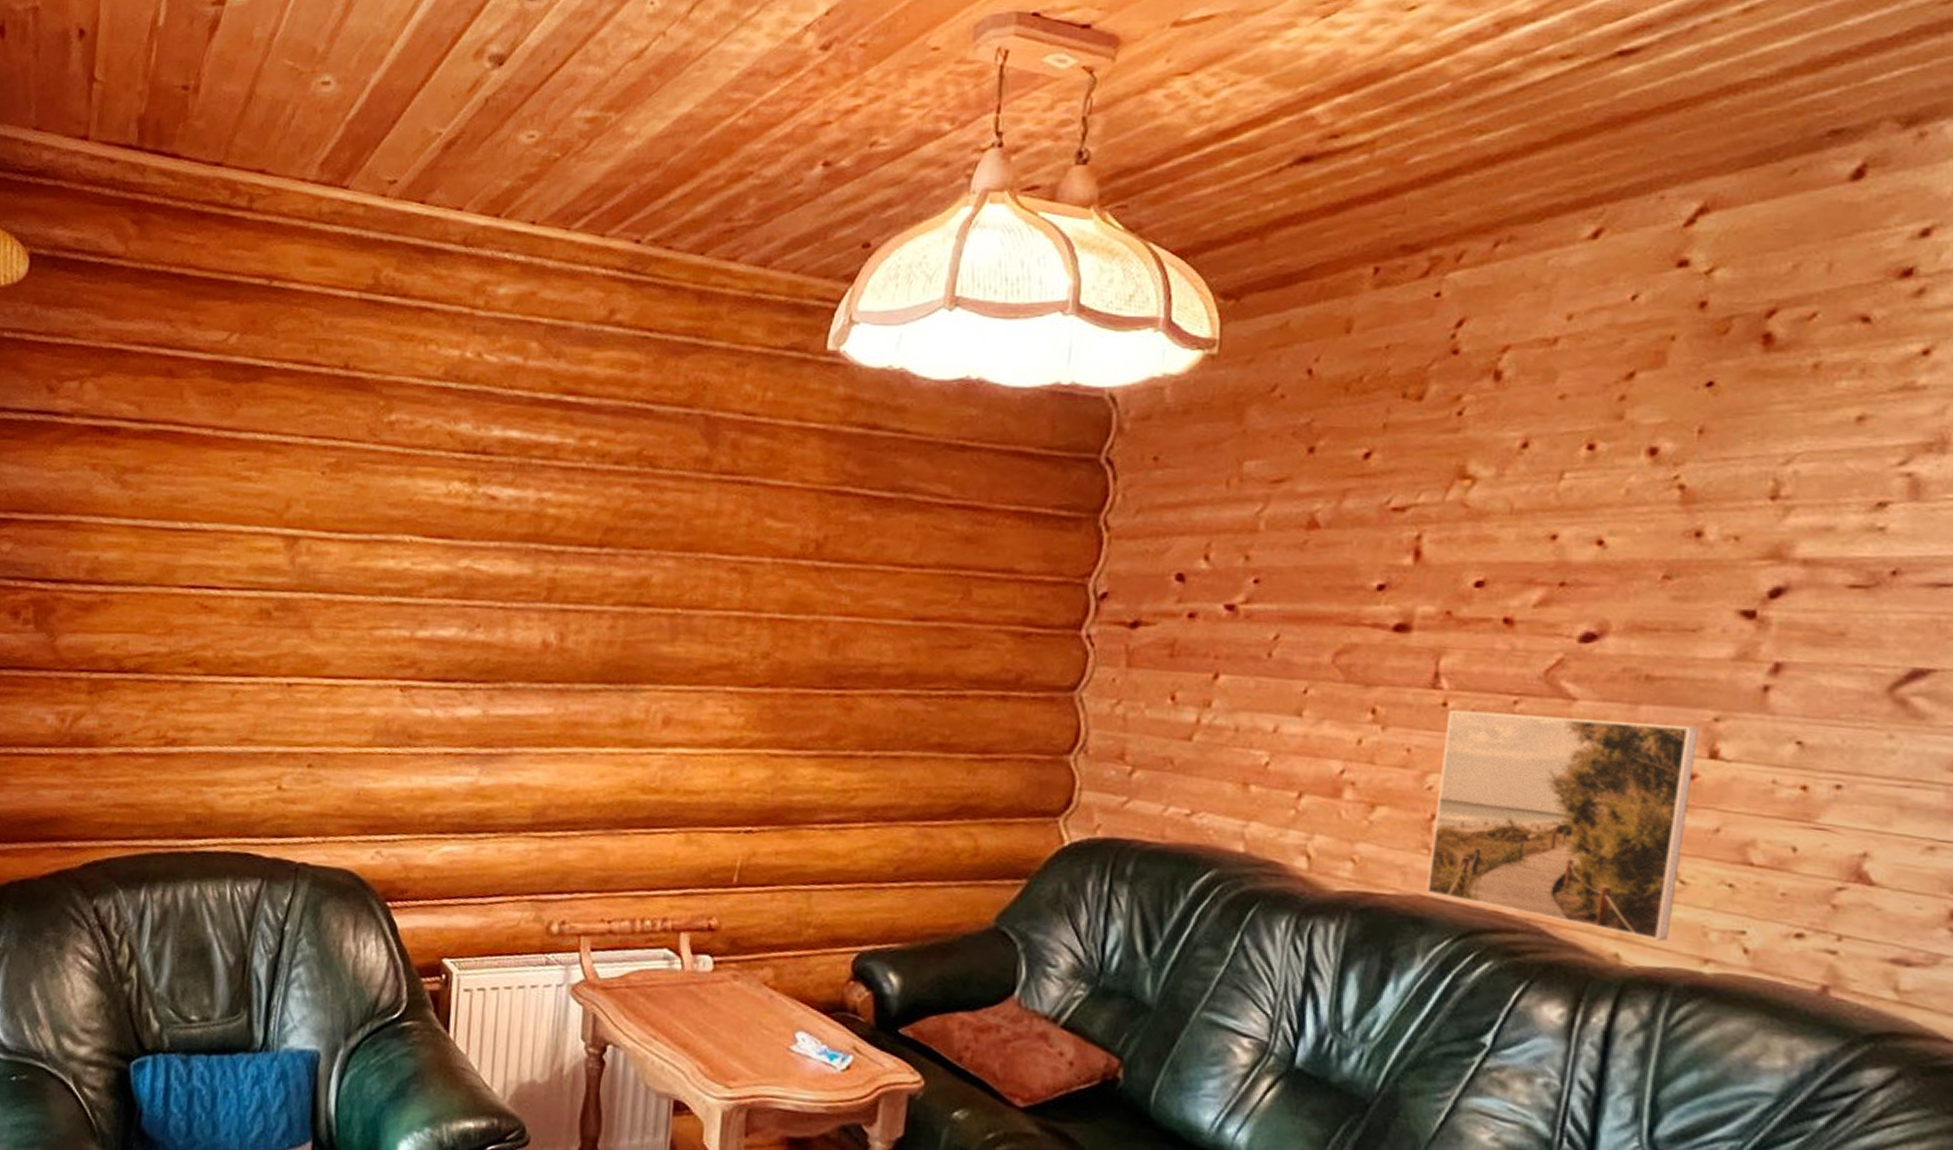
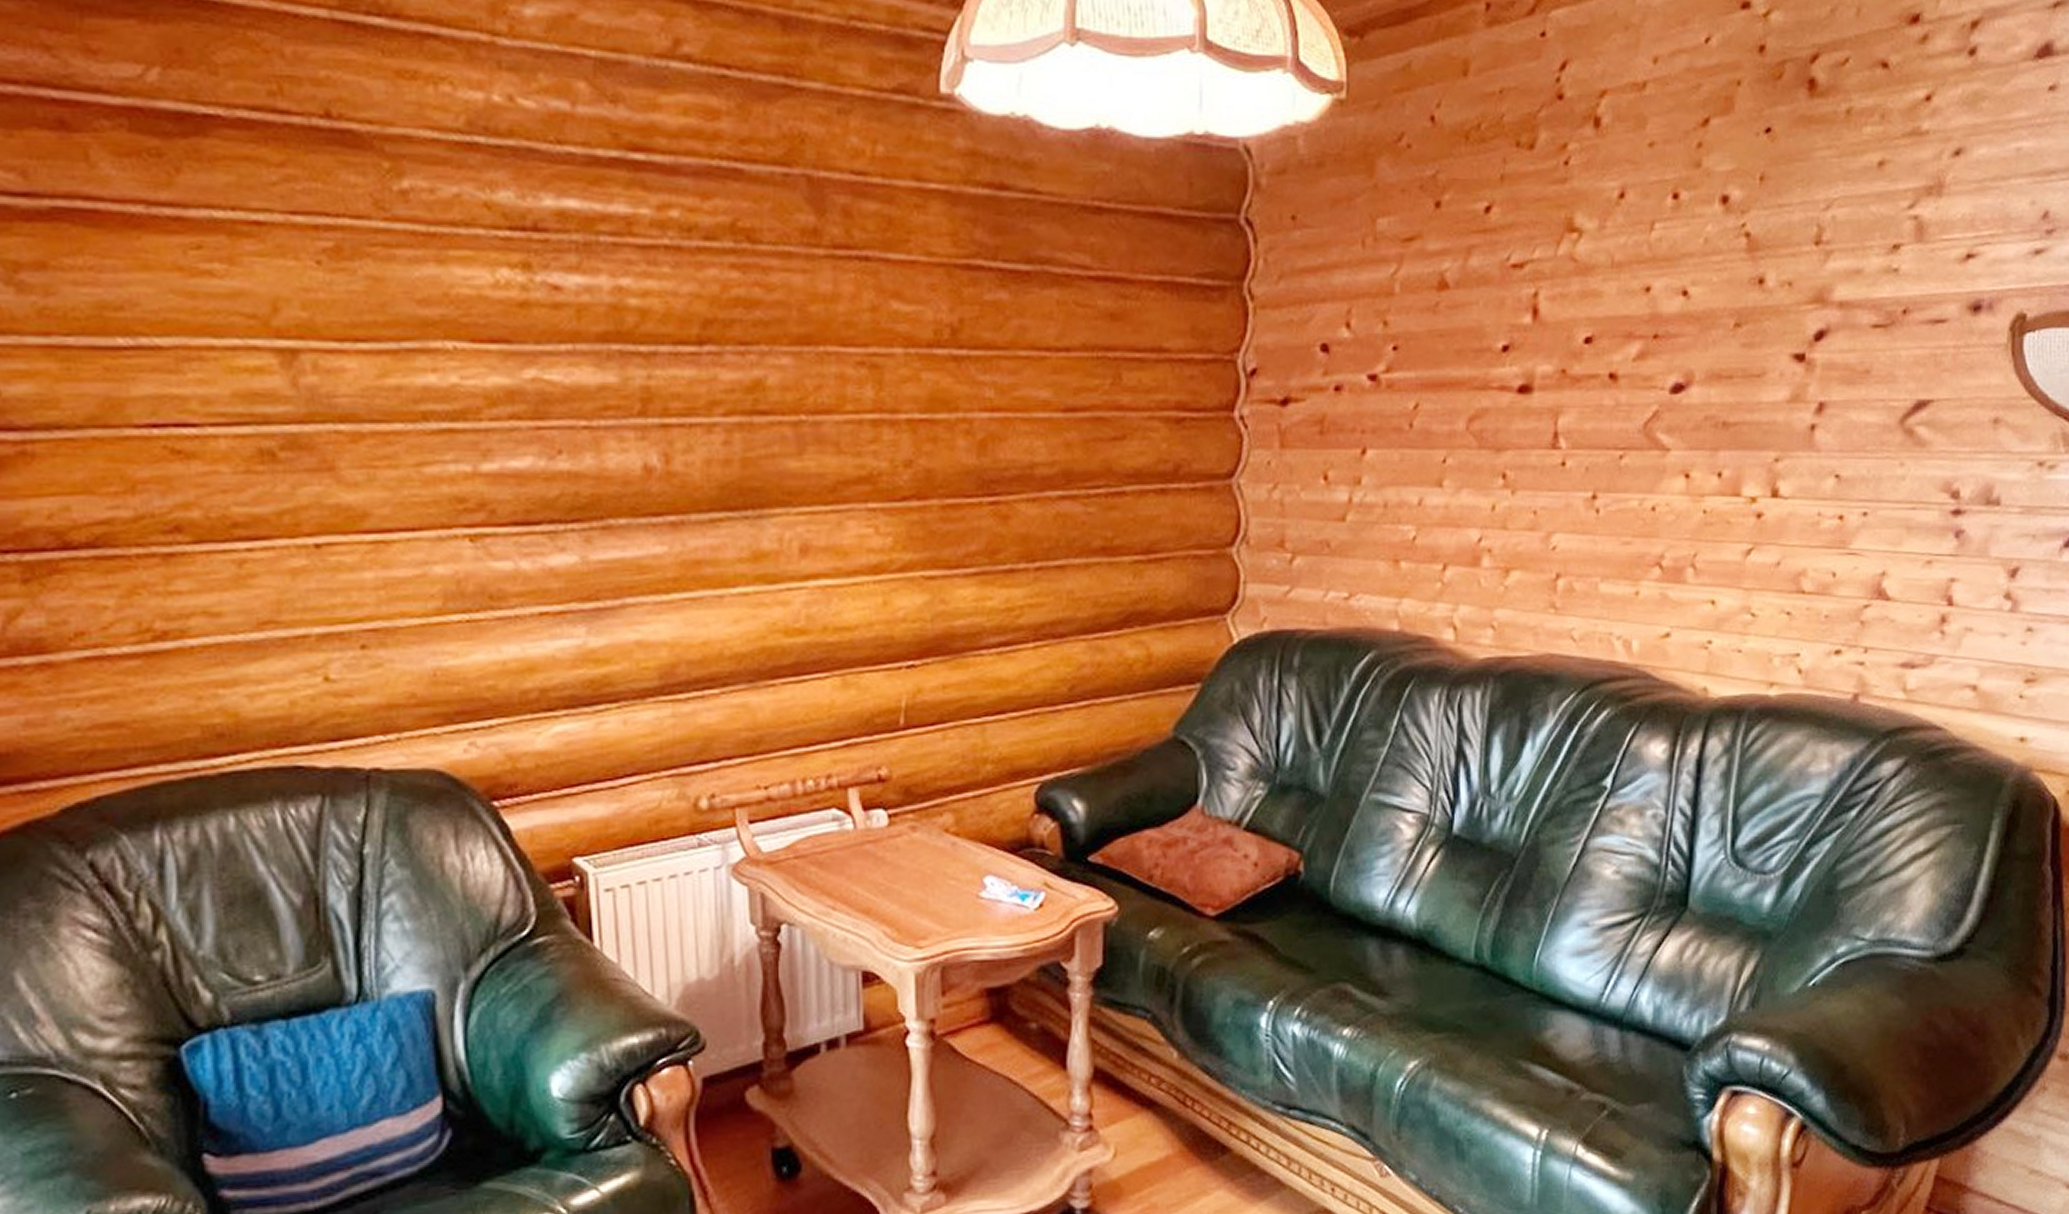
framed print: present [1426,709,1698,941] -> none [1555,467,1763,672]

